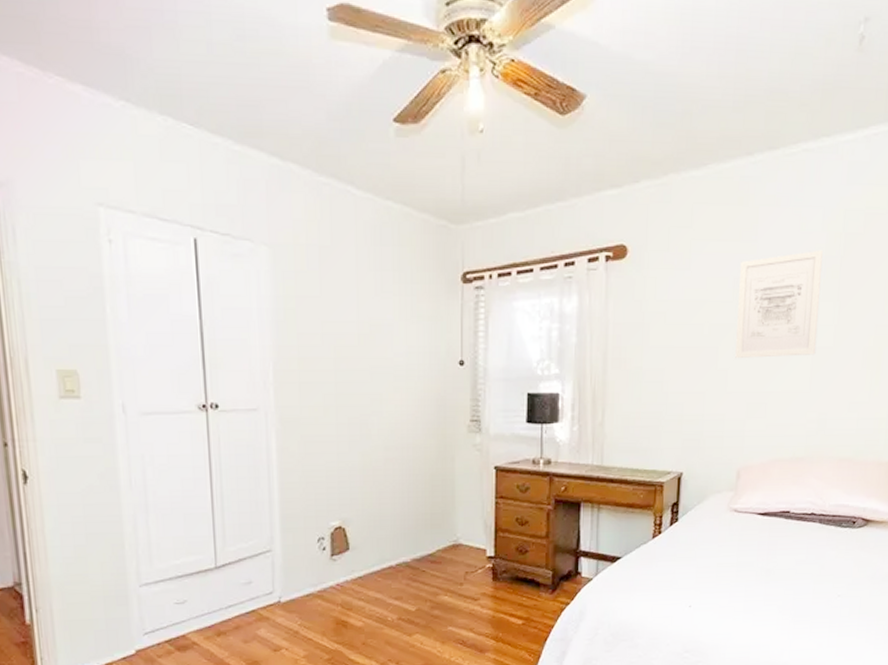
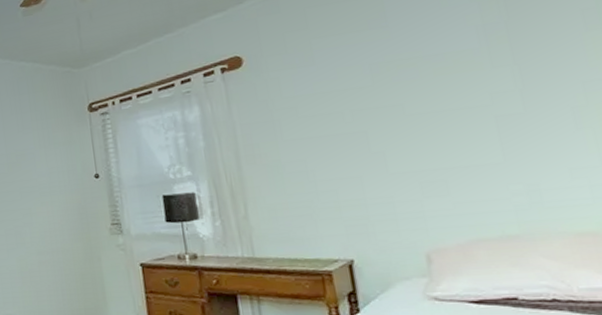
wall art: present [735,249,823,358] -> none [374,19,501,139]

